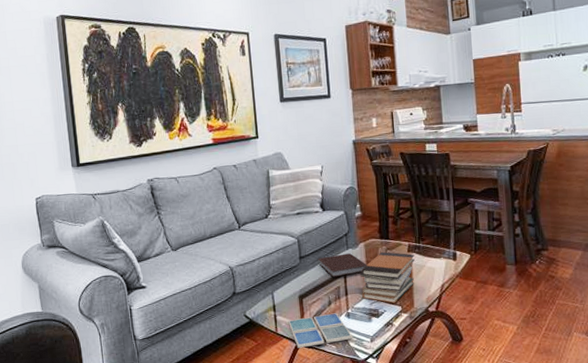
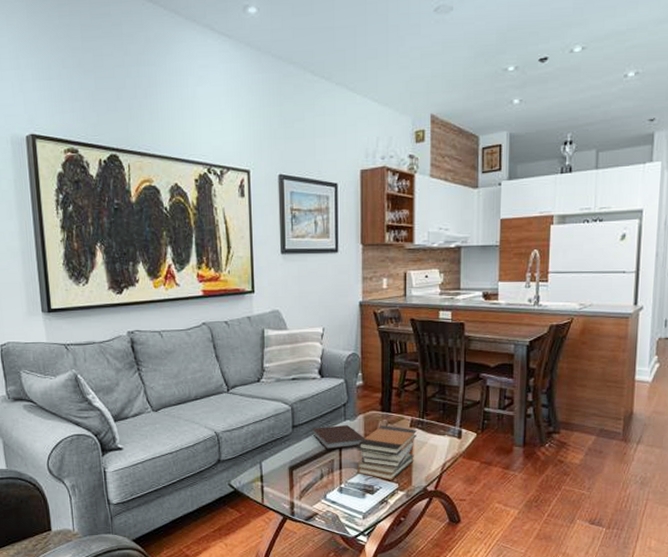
drink coaster: present [288,313,353,348] -> none [275,487,345,522]

